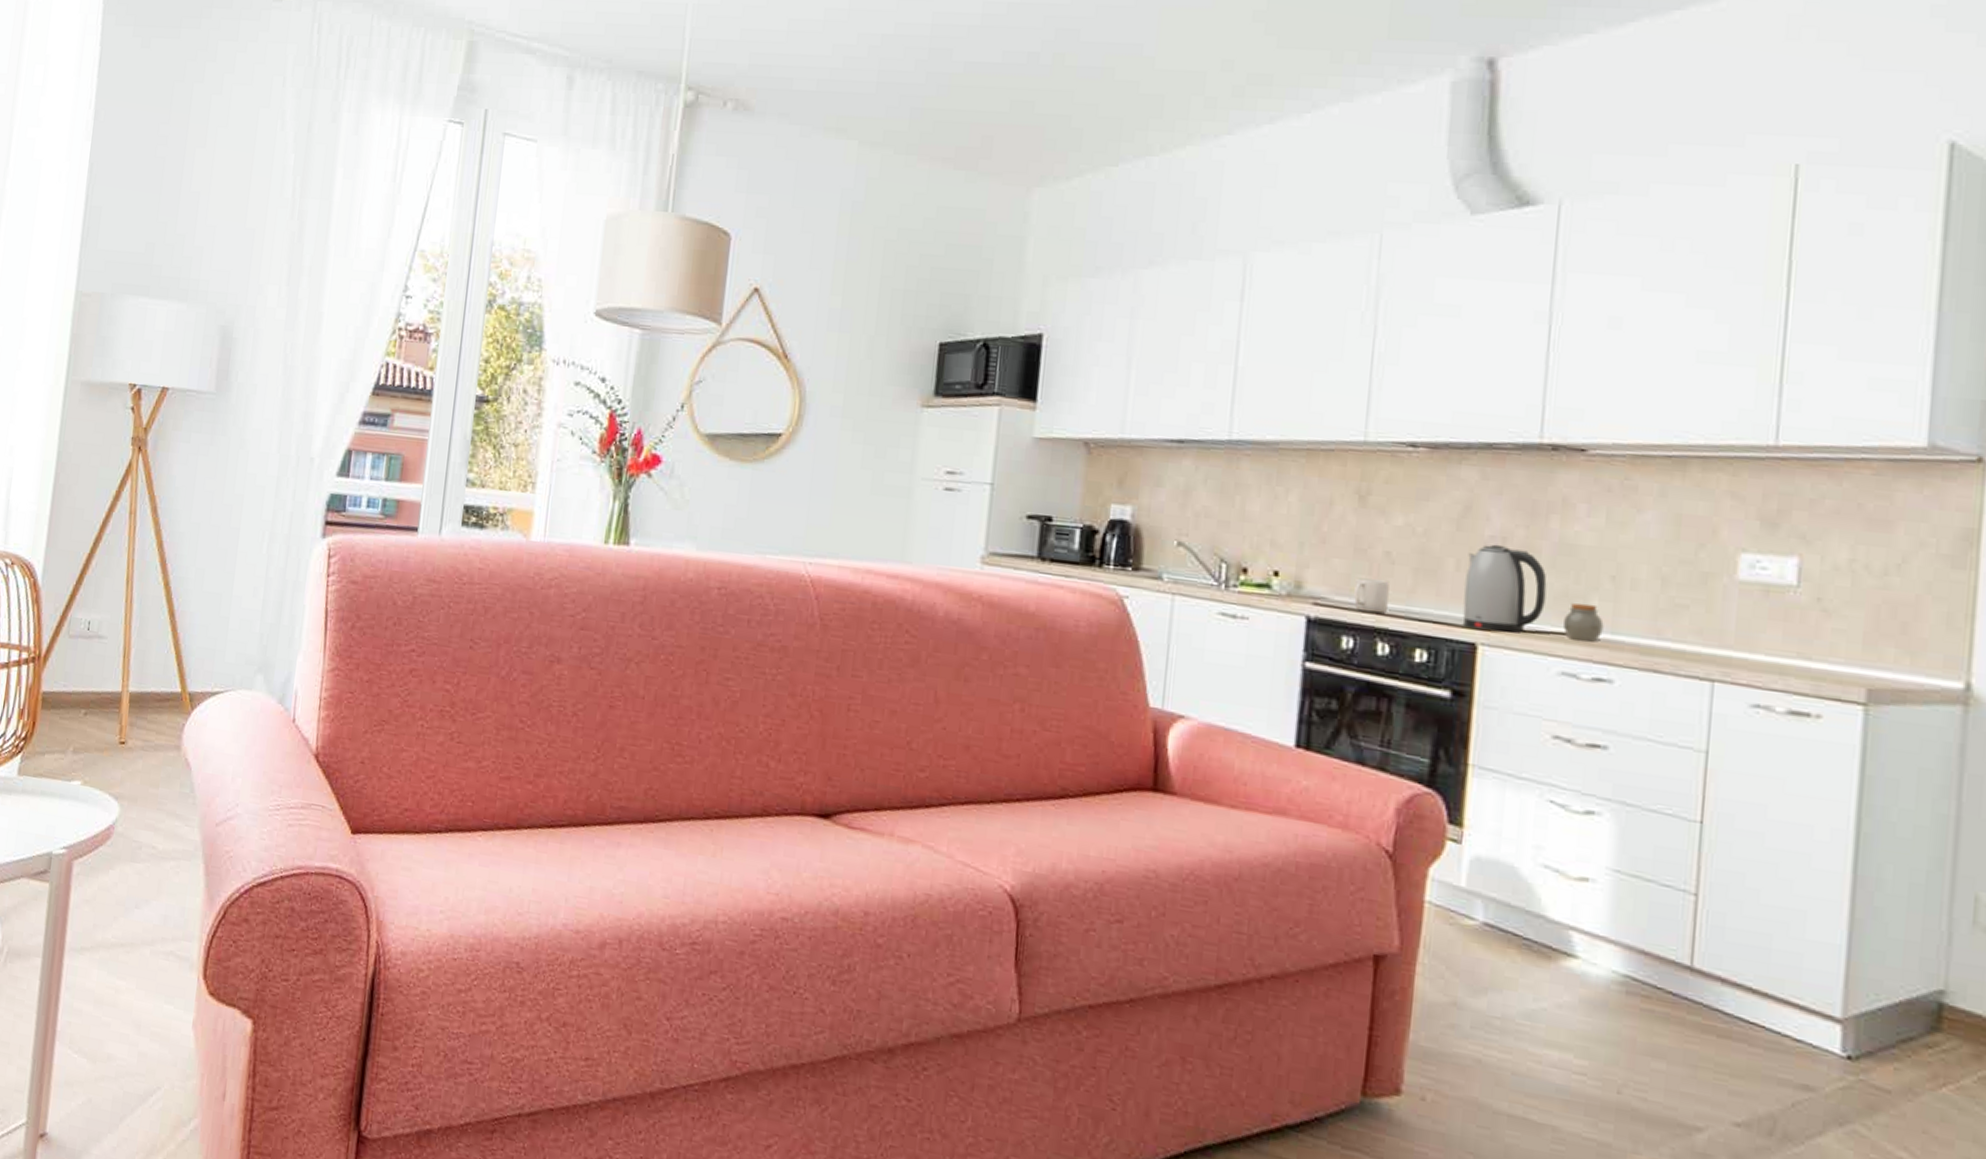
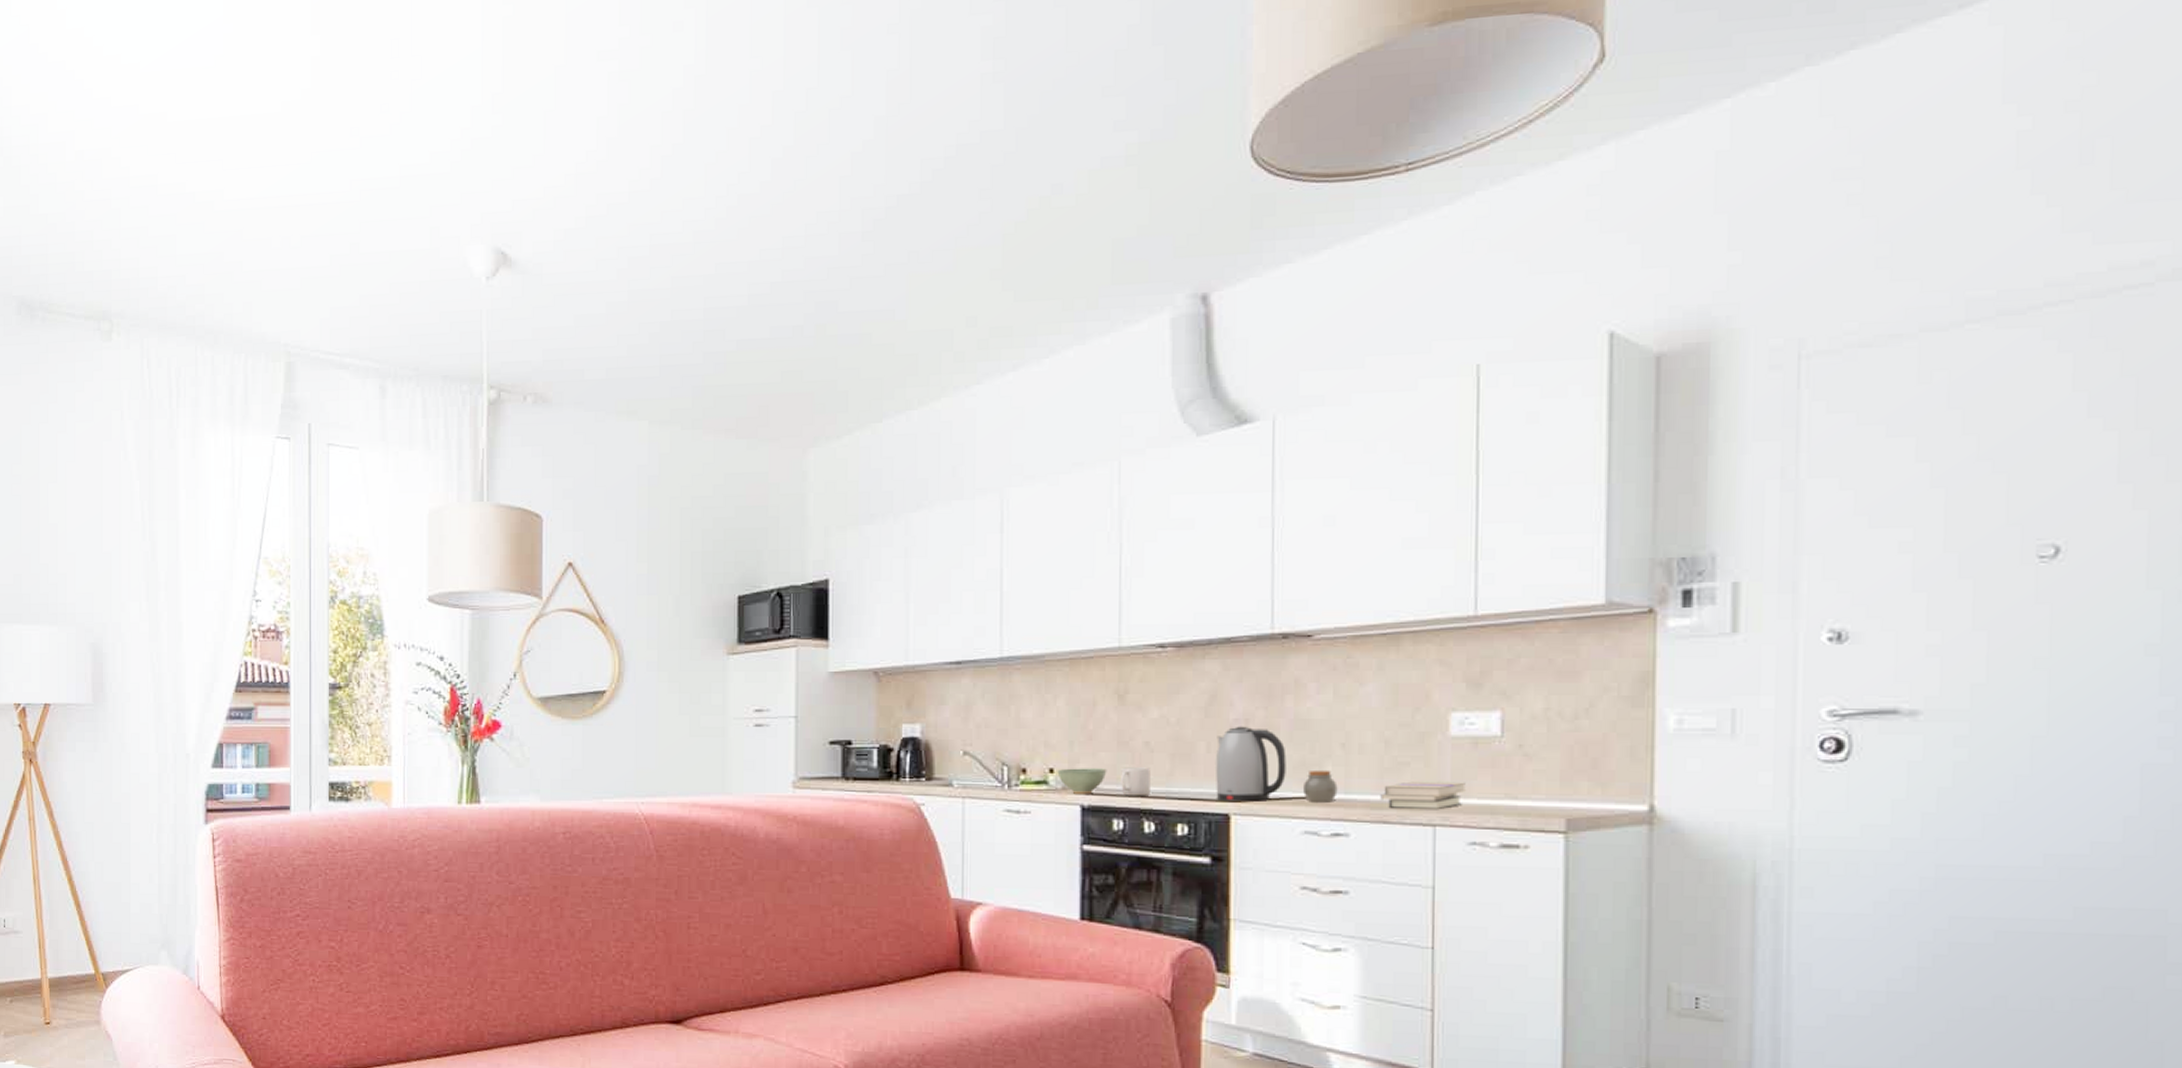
bowl: none [1282,572,1340,605] -> present [1057,768,1107,794]
books: none [1652,627,1752,664] -> present [1380,781,1466,810]

